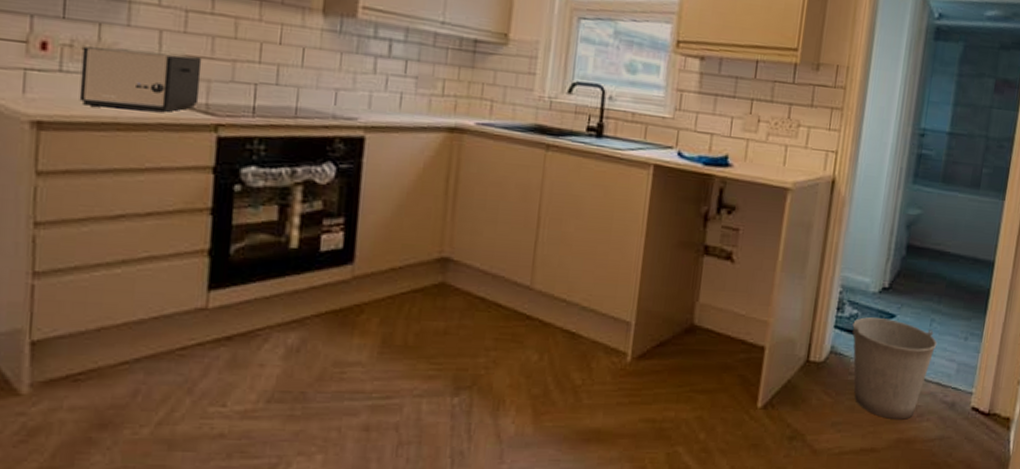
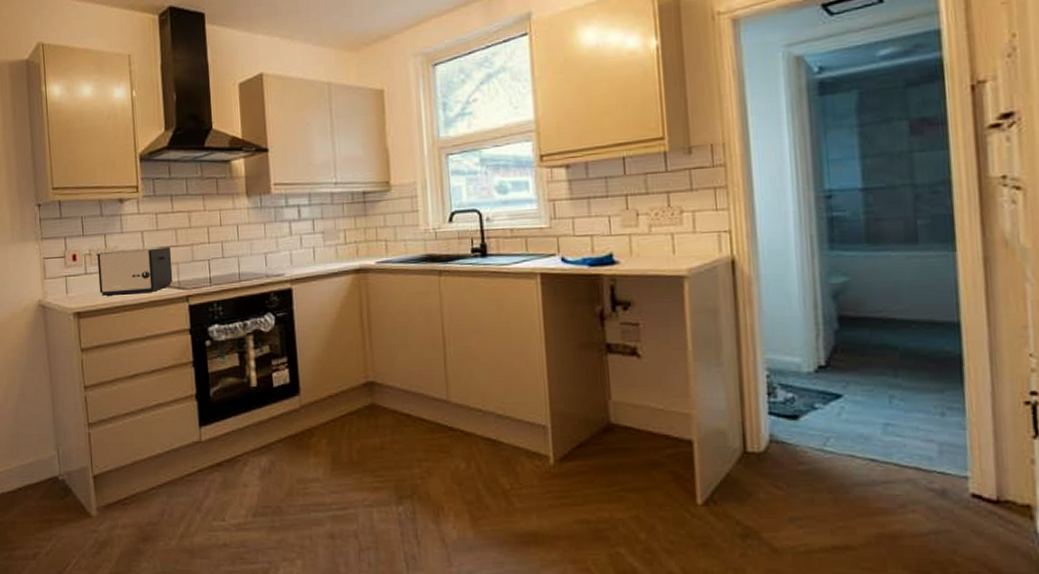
bucket: present [851,317,937,420] -> none [790,399,905,512]

